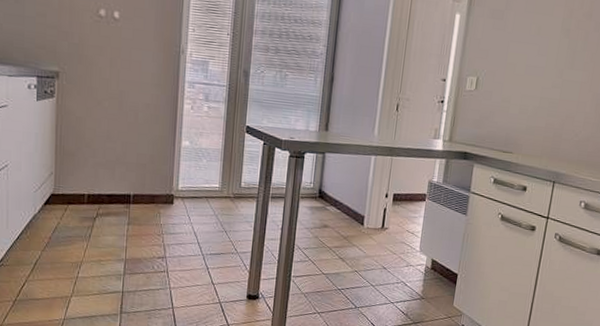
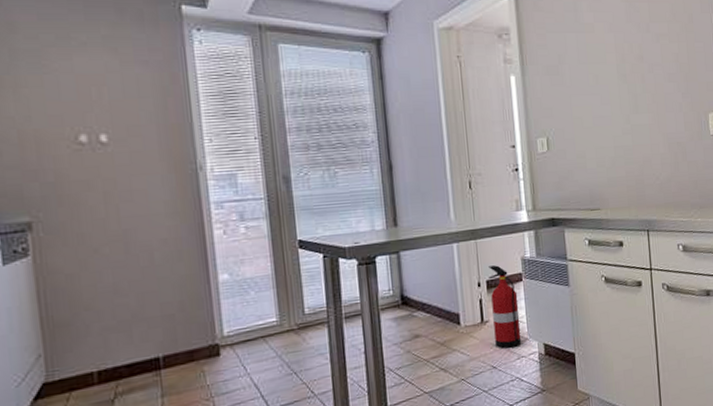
fire extinguisher: none [390,182,419,256] -> present [488,265,522,349]

